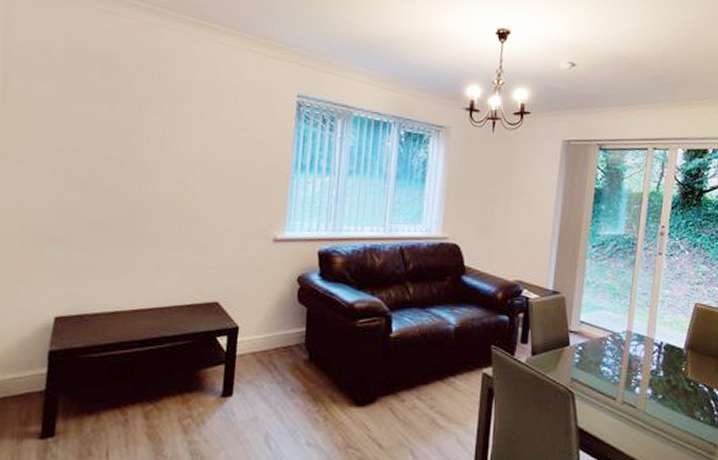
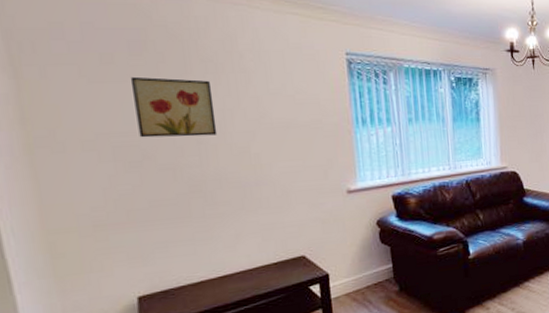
wall art: none [92,98,165,164] -> present [130,76,218,138]

